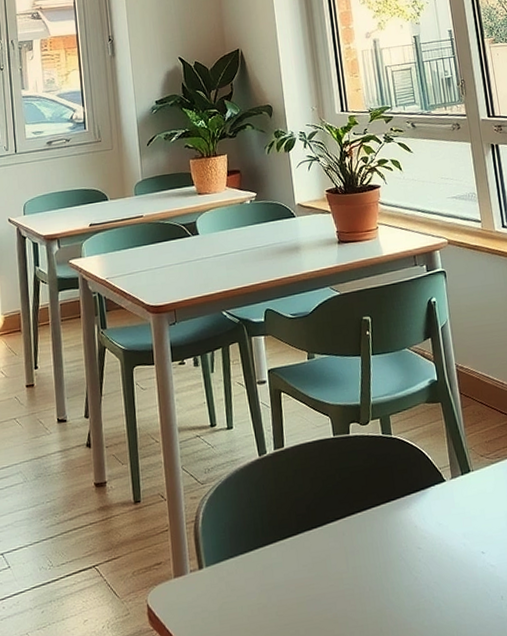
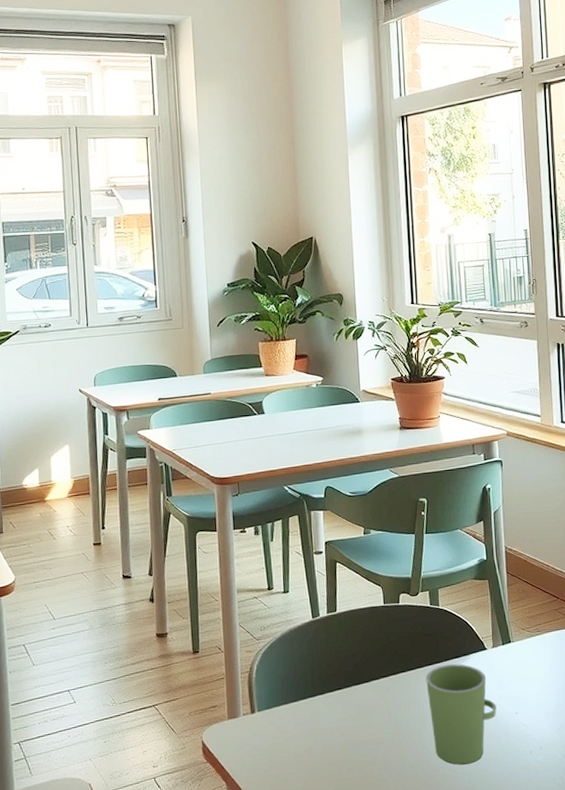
cup: none [383,499,462,617] -> present [426,664,497,765]

